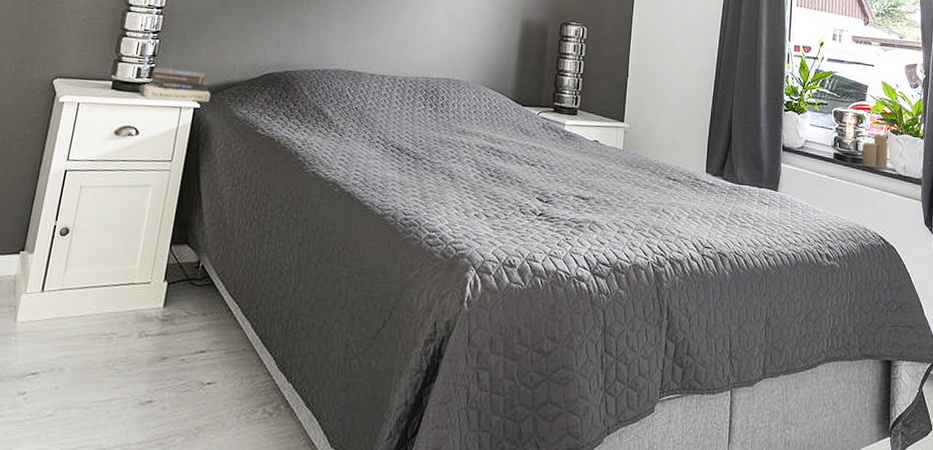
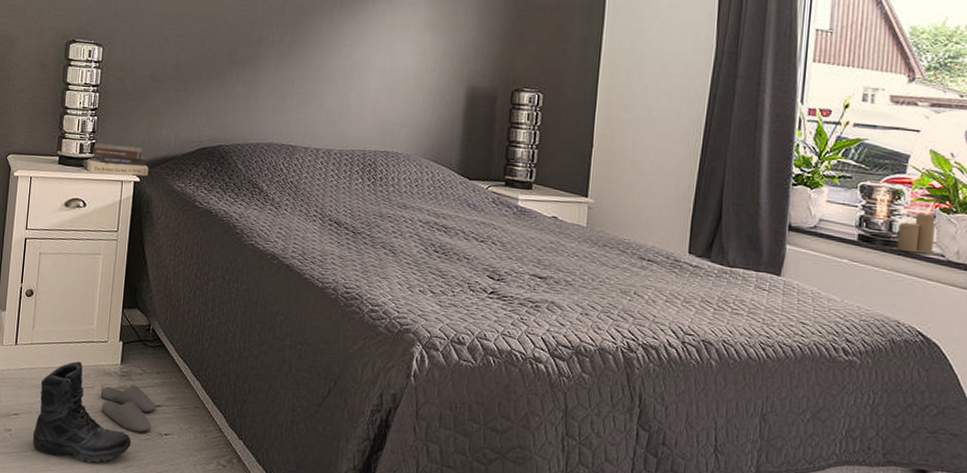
boot: none [50,306,169,425] -> present [32,361,131,464]
slippers: none [137,329,200,384] -> present [100,384,156,433]

